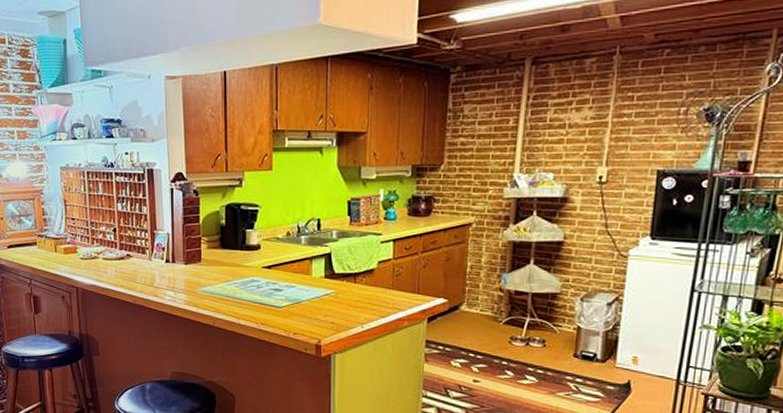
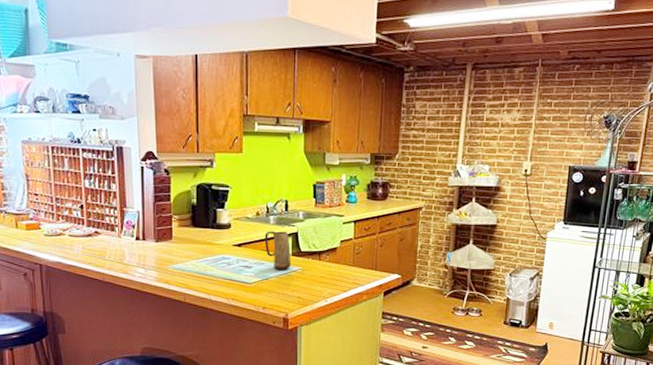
mug: none [295,251,324,293] -> present [264,231,291,270]

